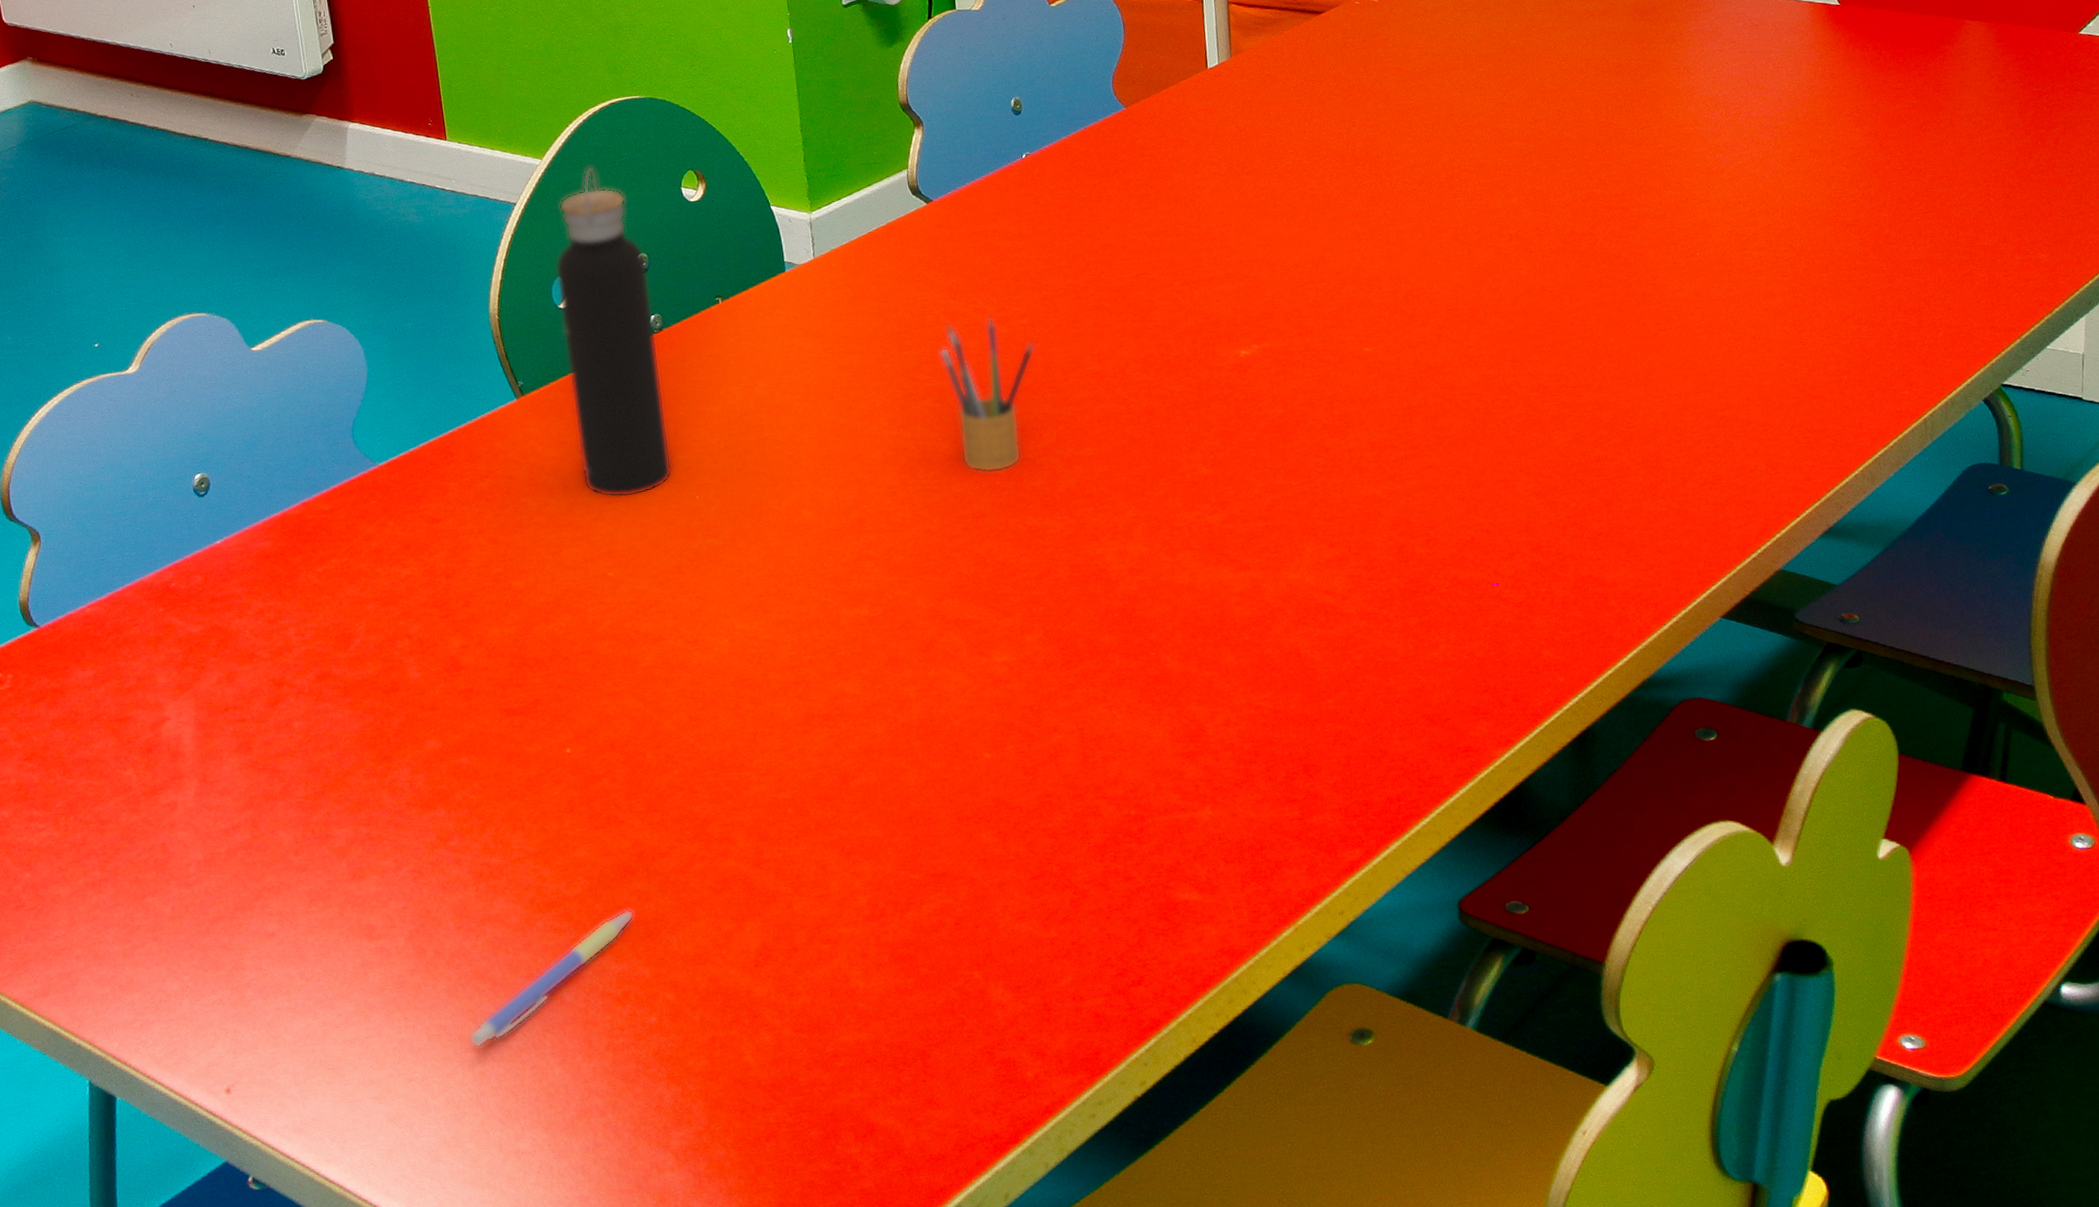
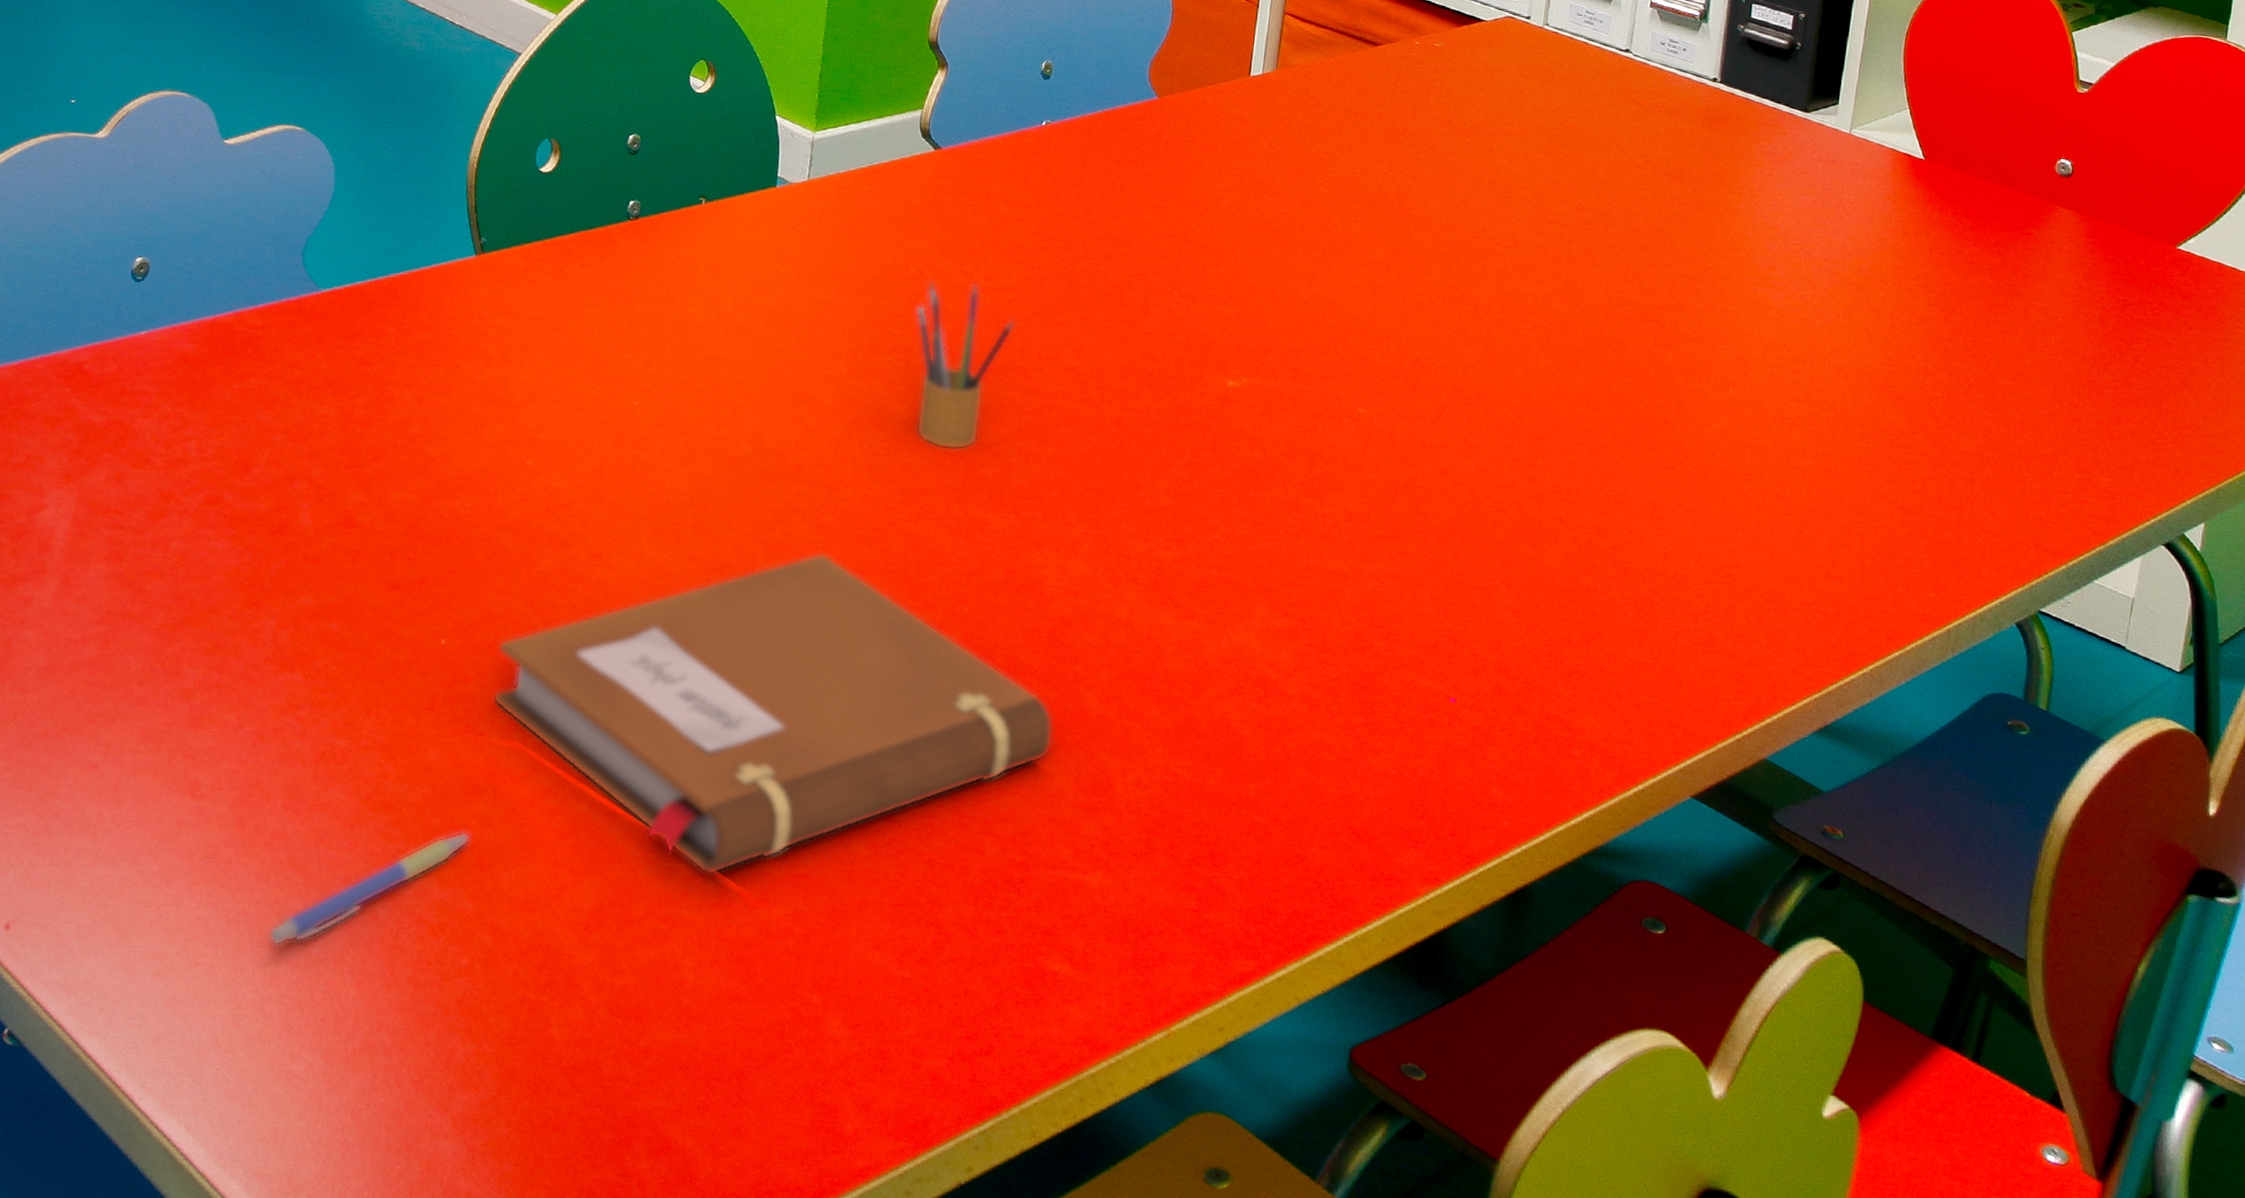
water bottle: present [555,166,673,498] -> none [523,32,639,386]
notebook: none [620,589,1144,893] -> present [493,552,1054,875]

